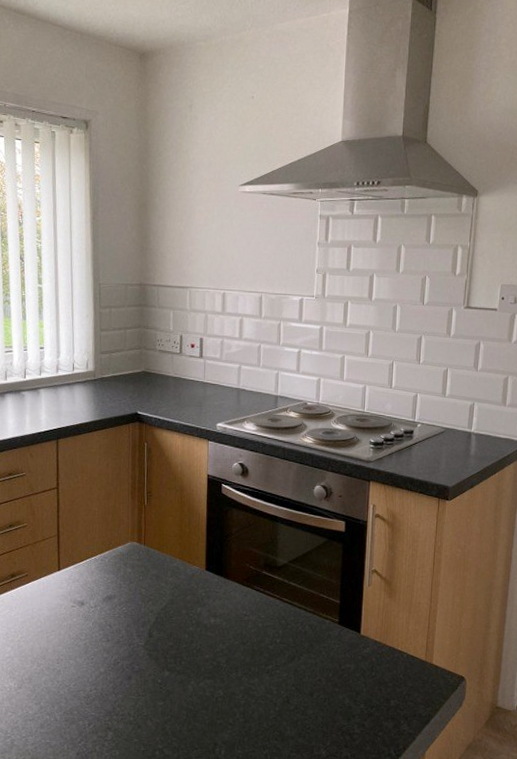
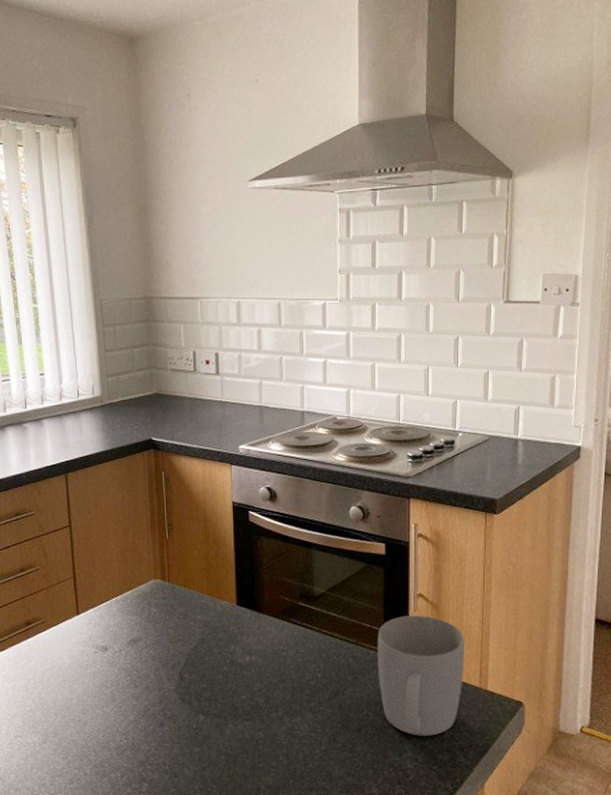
mug: none [332,589,413,704] -> present [377,615,464,736]

